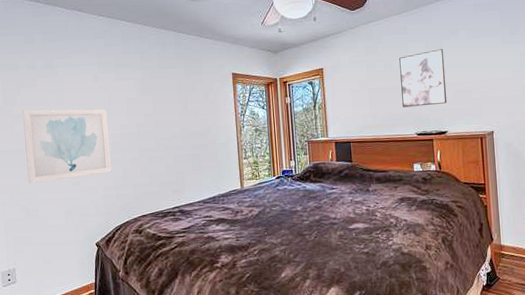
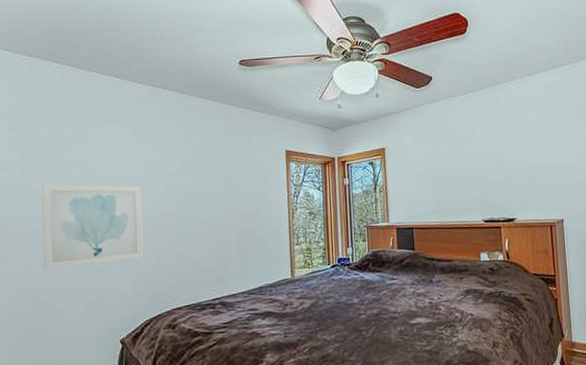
wall art: present [399,49,447,108] -> none [466,131,516,192]

